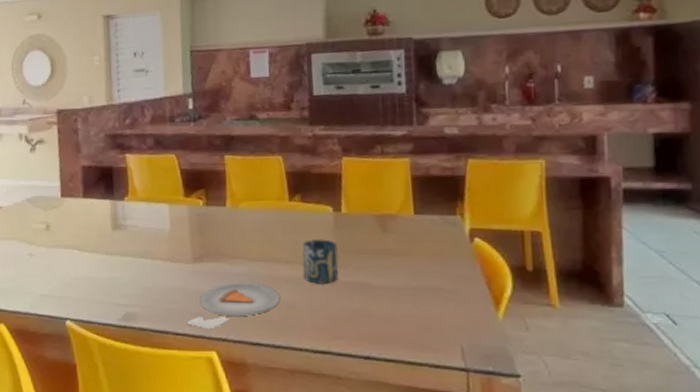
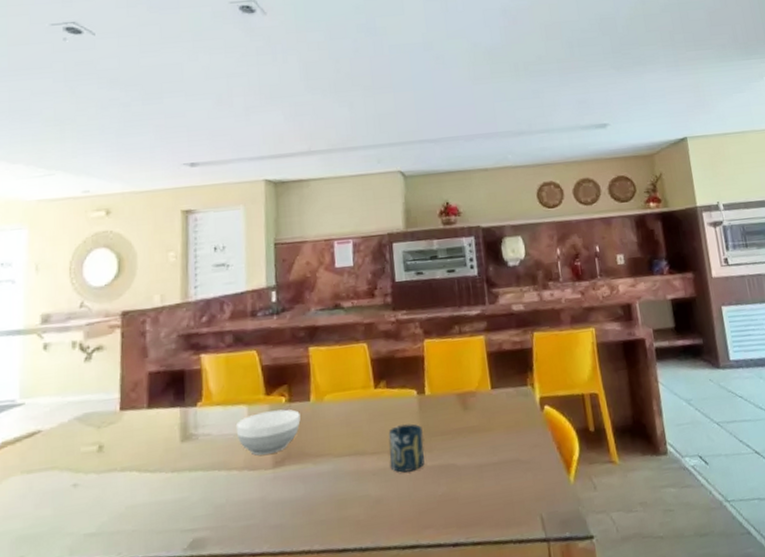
bowl: none [158,211,217,250] -> present [236,409,301,456]
dinner plate: present [186,282,280,330] -> none [265,480,367,544]

